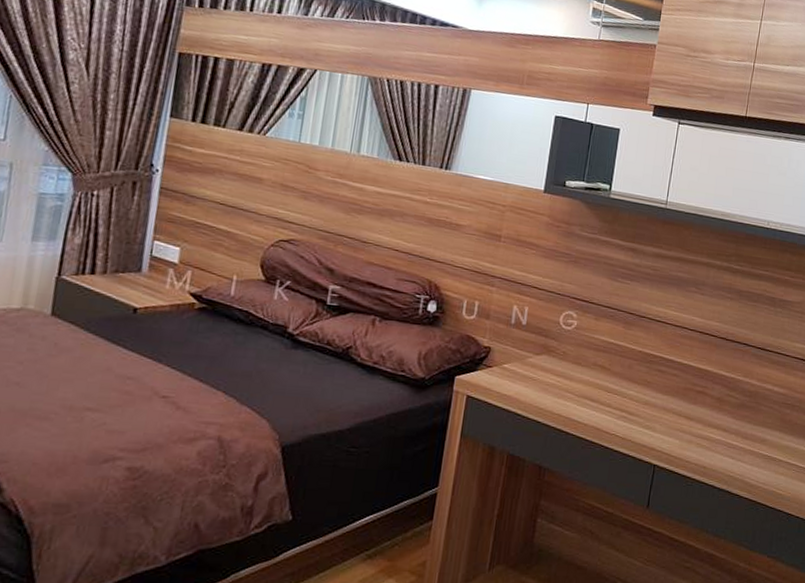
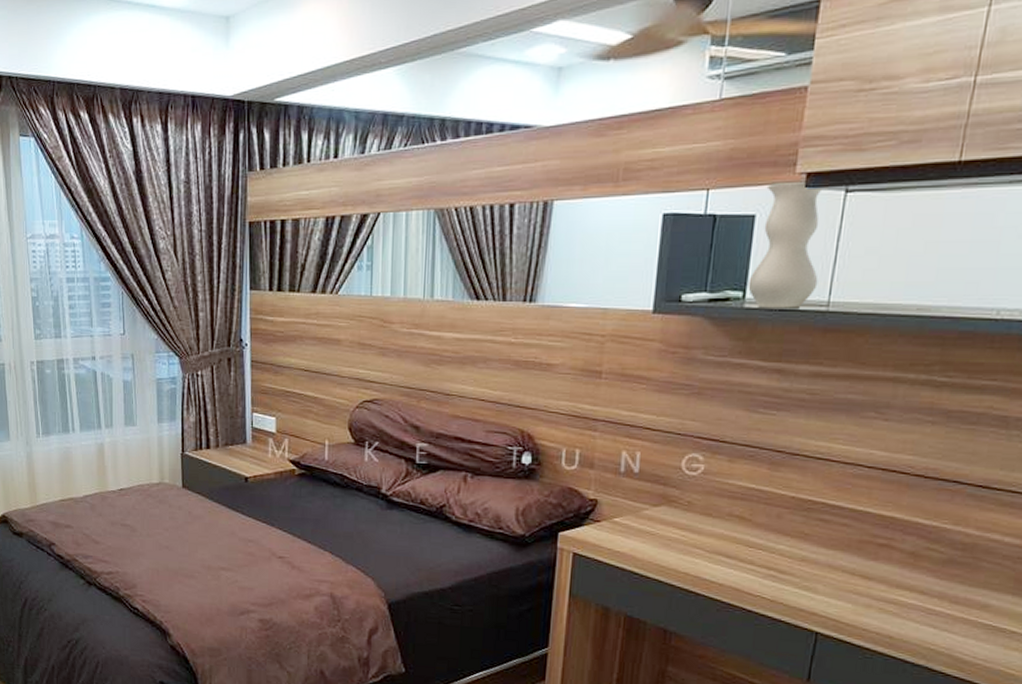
vase: none [613,108,667,204] -> present [748,182,827,310]

